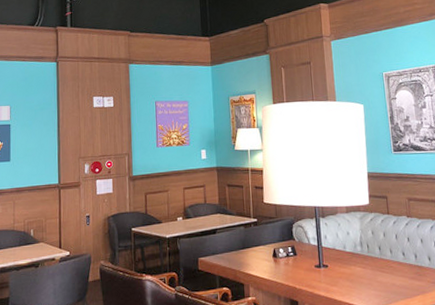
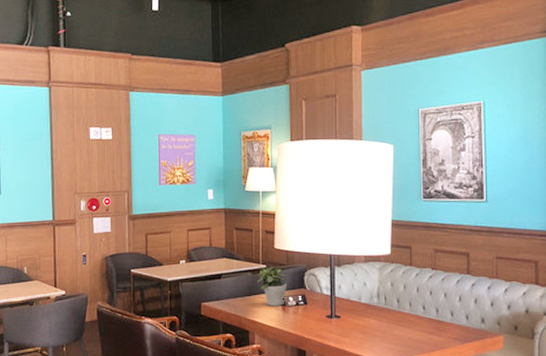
potted plant: none [249,218,277,258] -> present [256,264,287,306]

